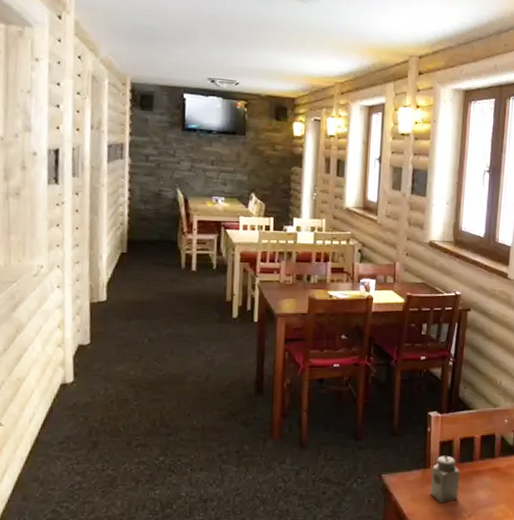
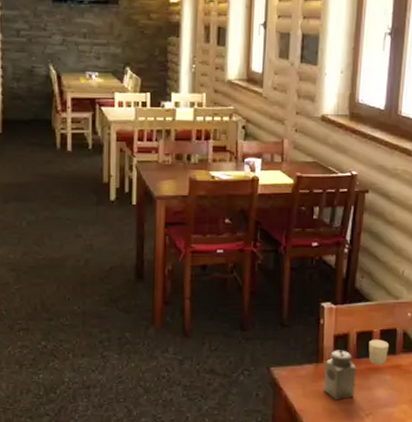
candle: none [470,444,489,468] -> present [368,339,390,365]

